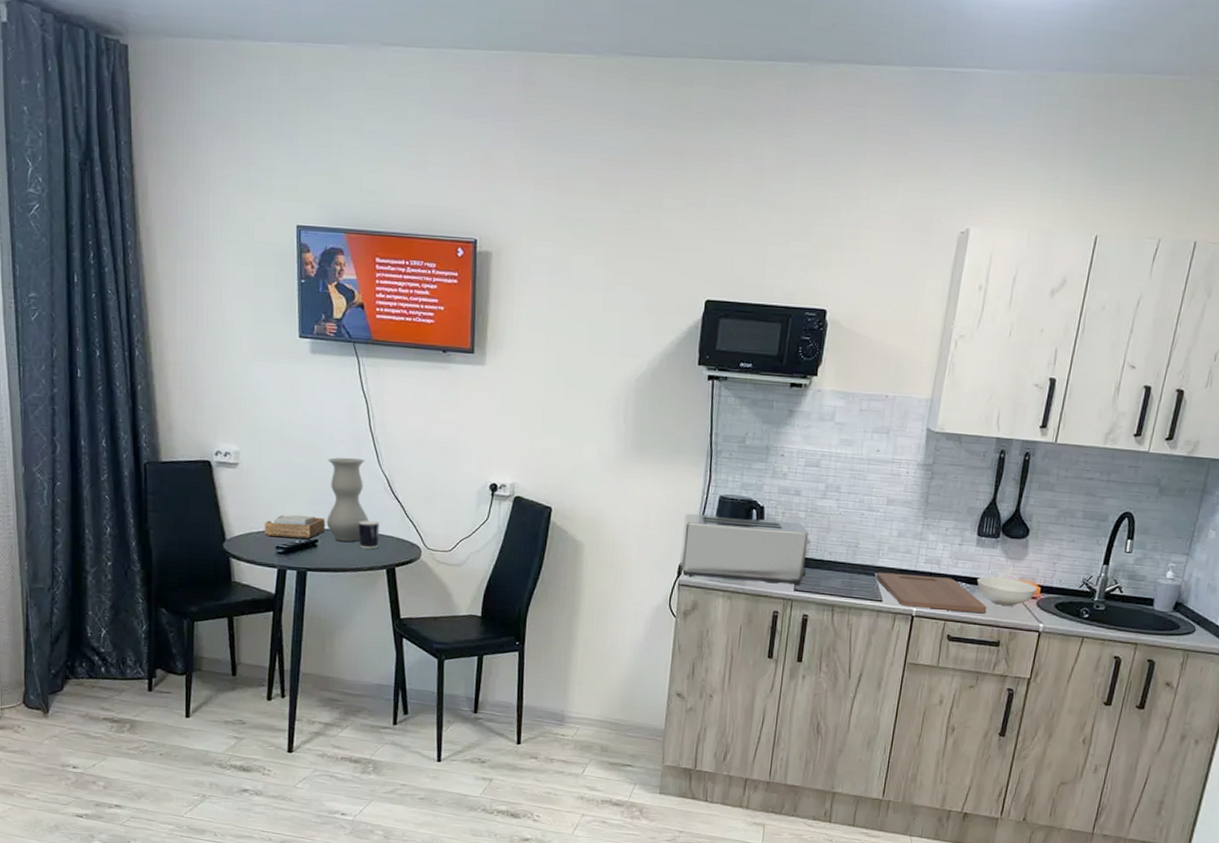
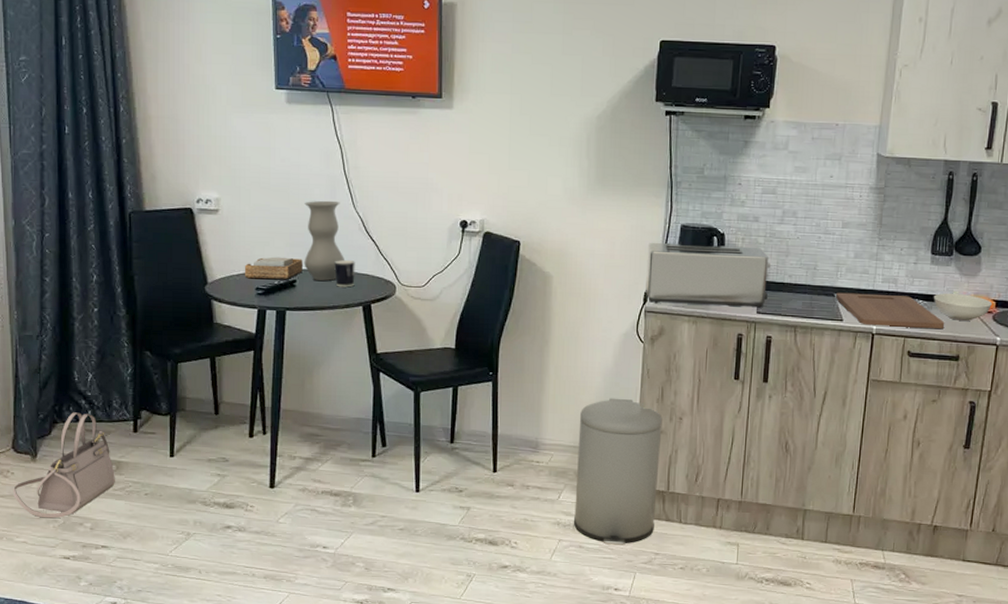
handbag: none [23,668,129,776] -> present [12,412,115,519]
pedal bin: none [598,672,693,822] -> present [574,398,663,545]

